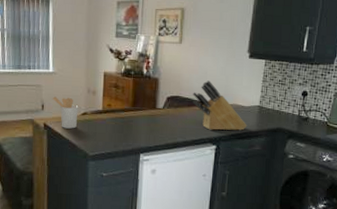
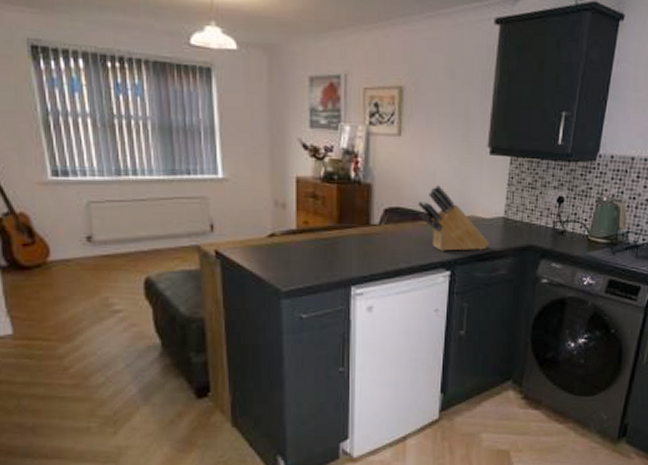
utensil holder: present [52,96,79,129] -> none [224,212,263,256]

